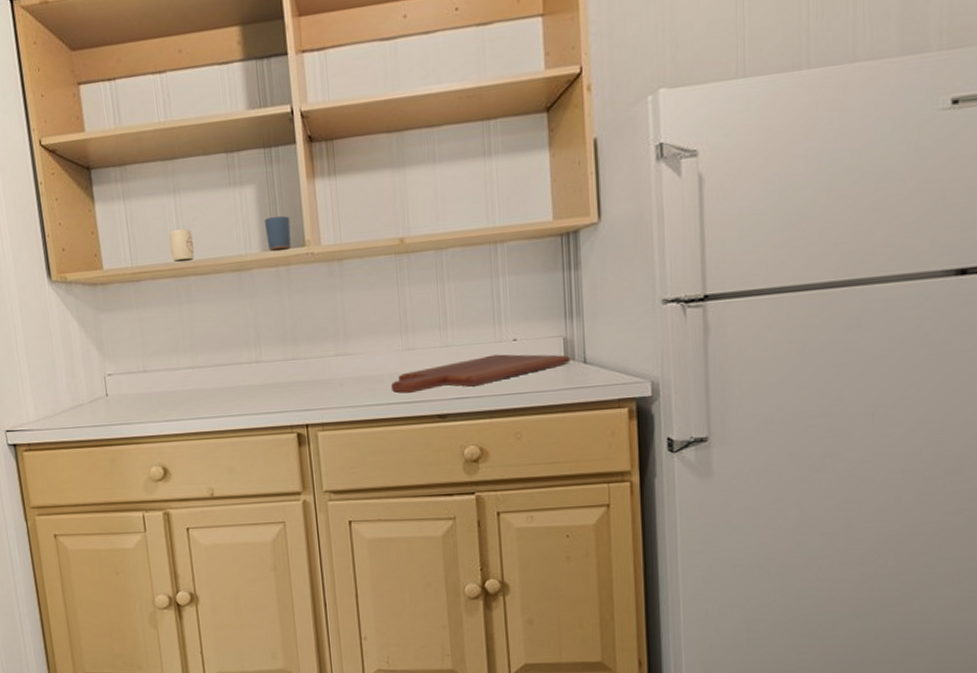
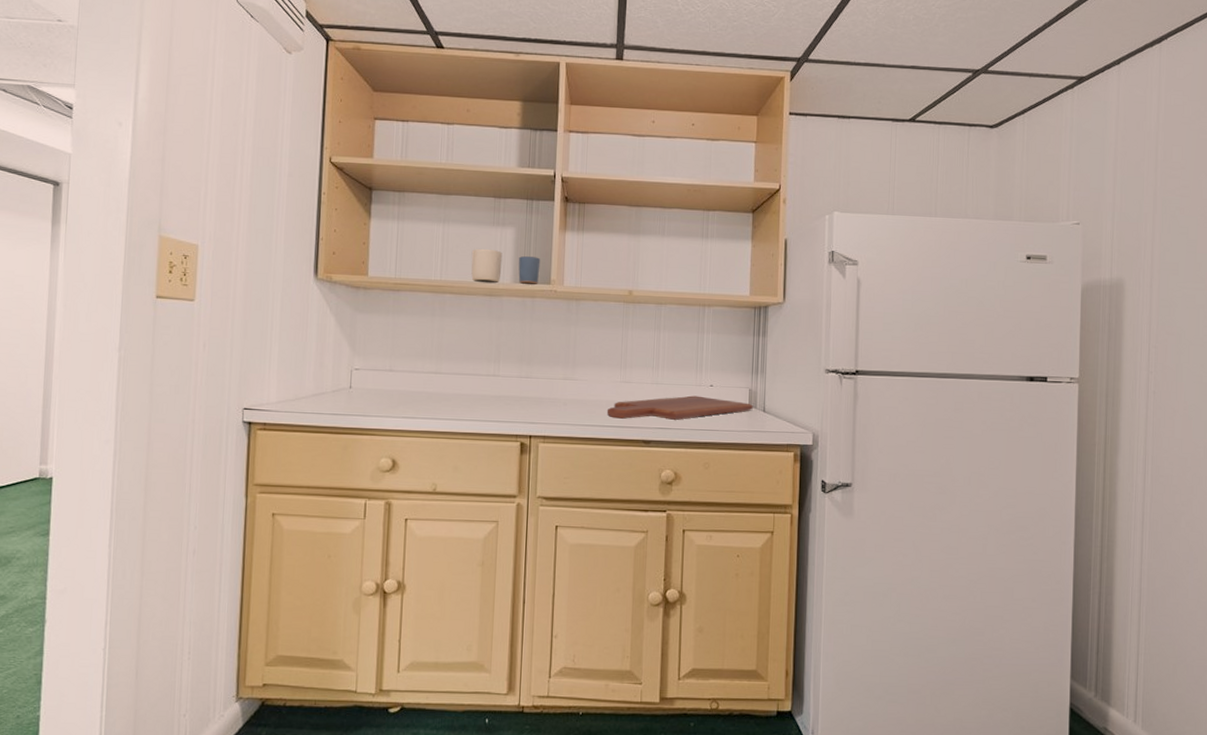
mug: present [169,229,195,263] -> none [432,253,454,281]
mug: none [210,215,248,258] -> present [471,248,503,284]

